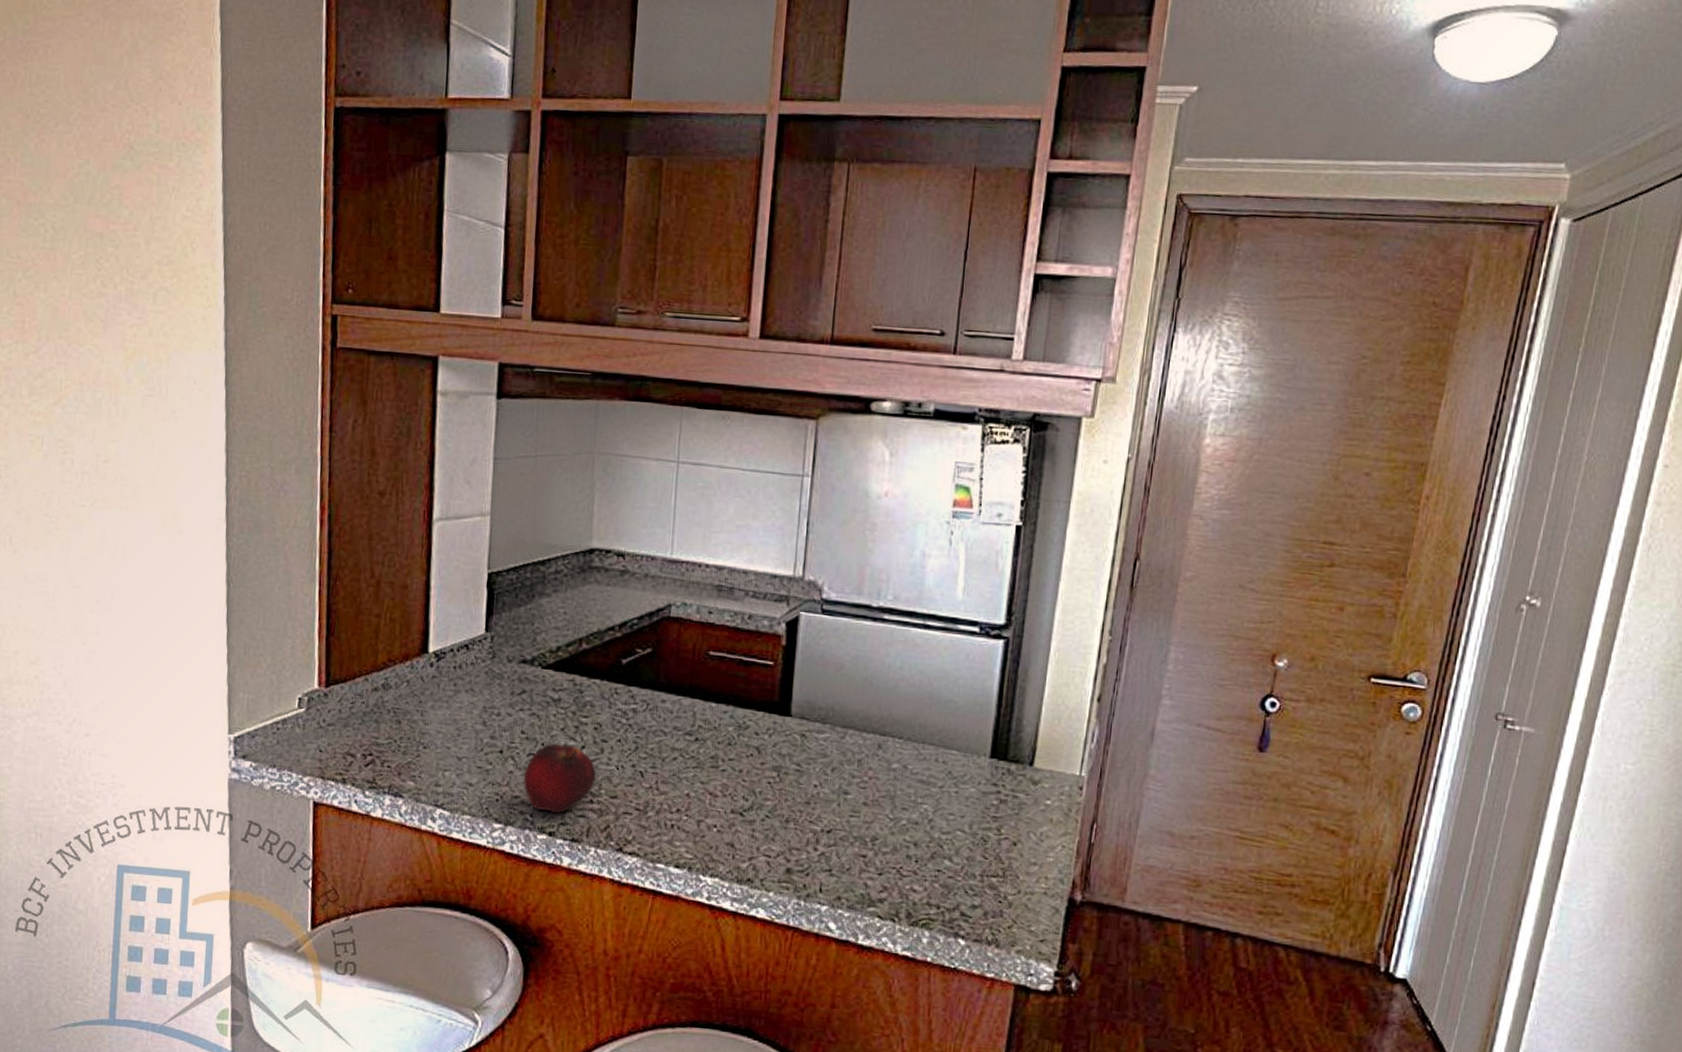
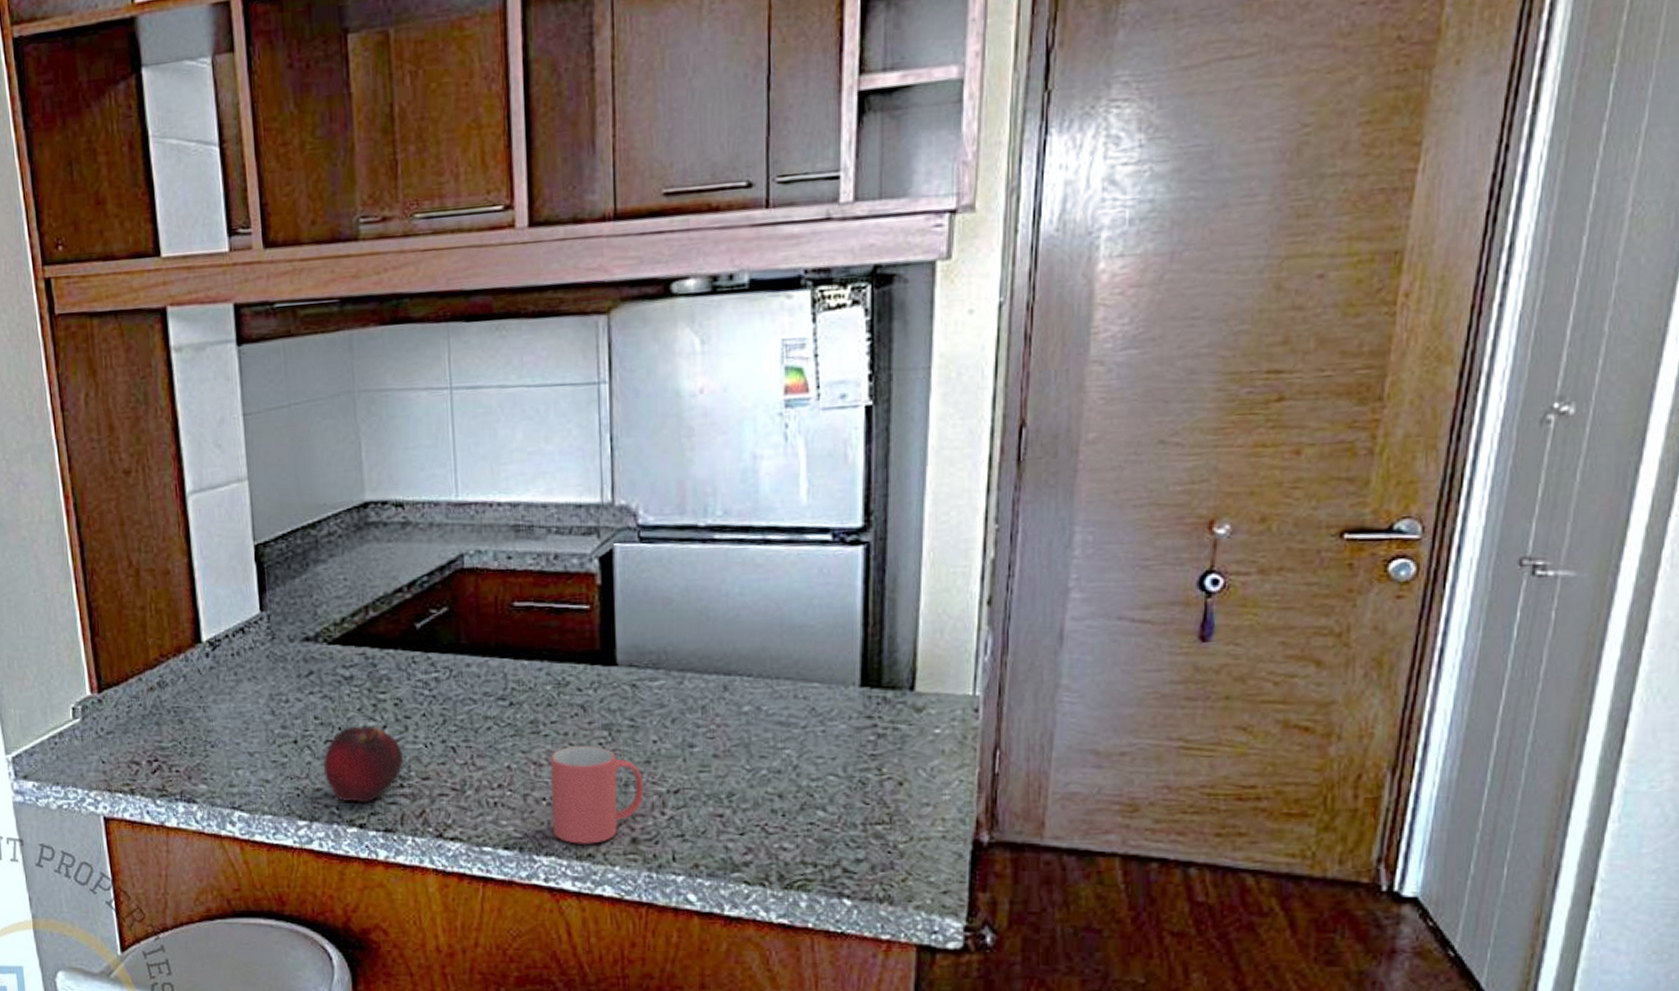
mug: none [719,782,803,870] -> present [549,746,645,844]

